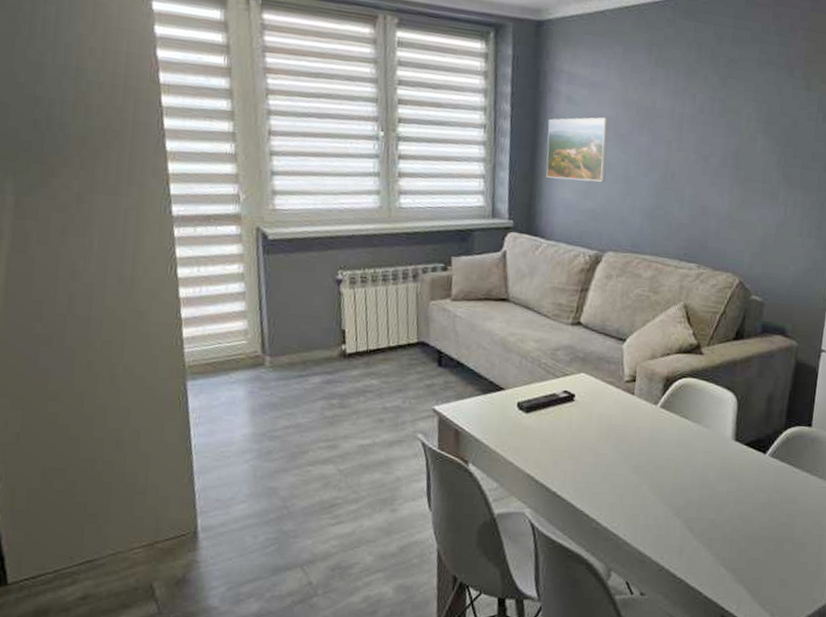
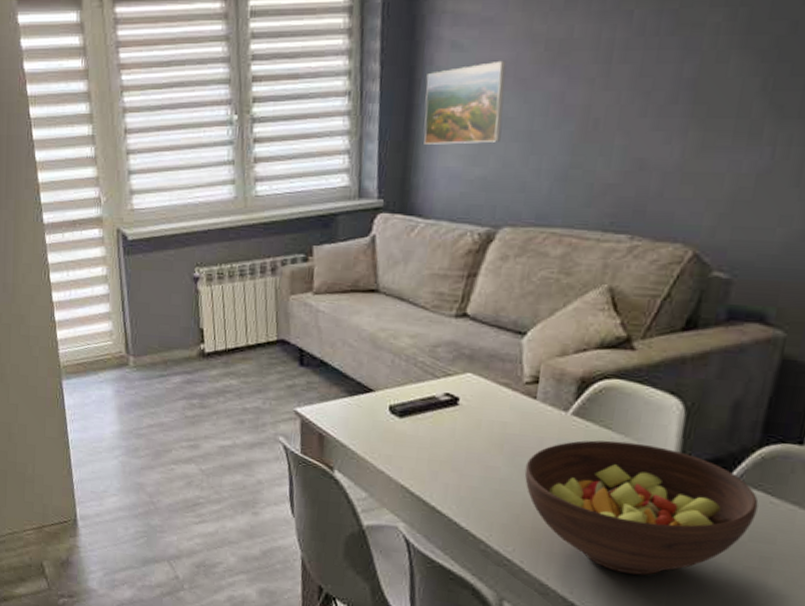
fruit bowl: none [626,428,786,538] -> present [524,440,759,576]

